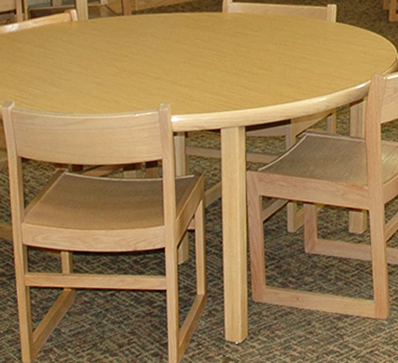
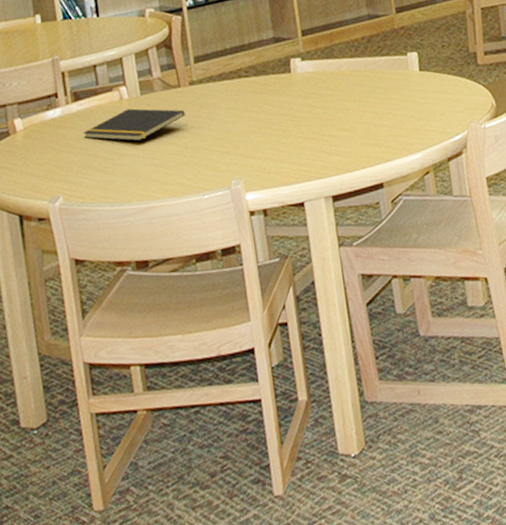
notepad: none [36,30,126,60] -> present [83,108,186,142]

